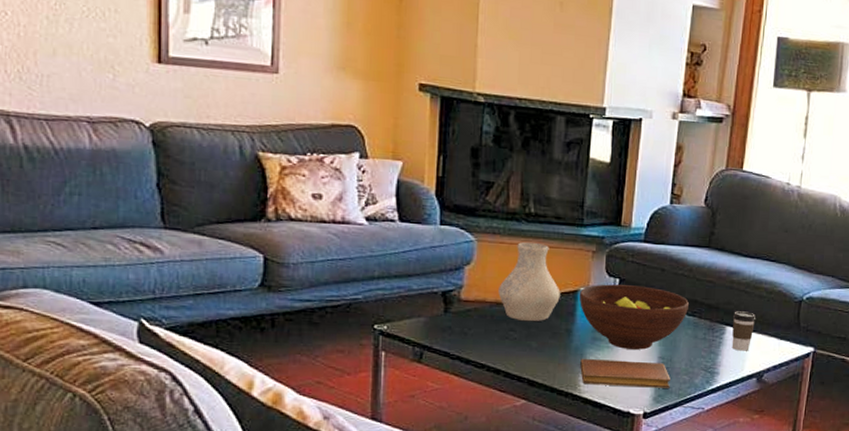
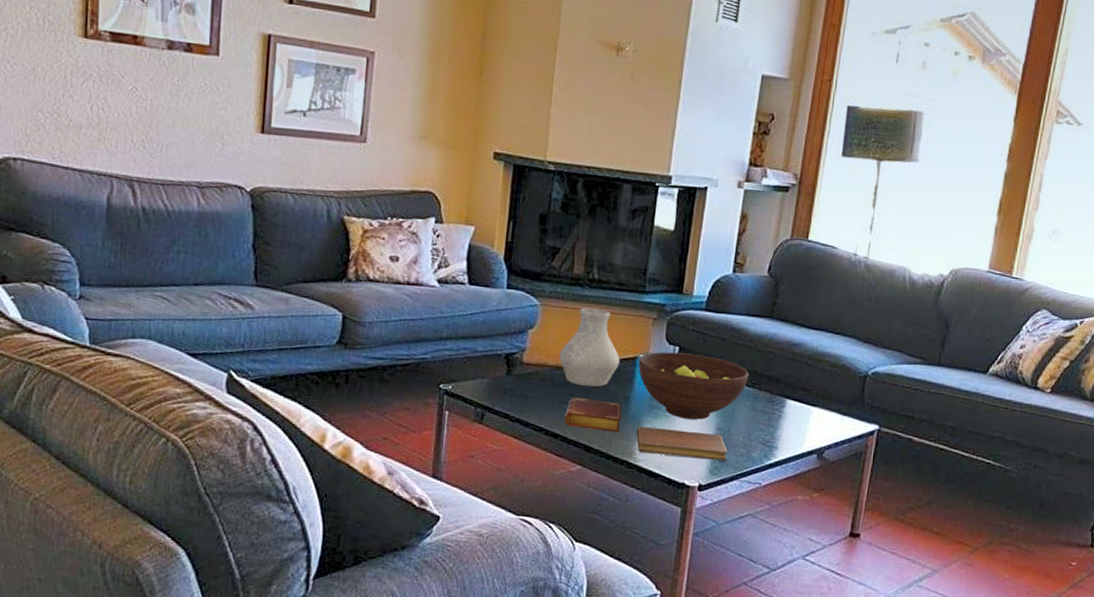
book: none [506,332,565,366] -> present [564,396,622,433]
coffee cup: present [731,311,756,351] -> none [791,384,818,426]

